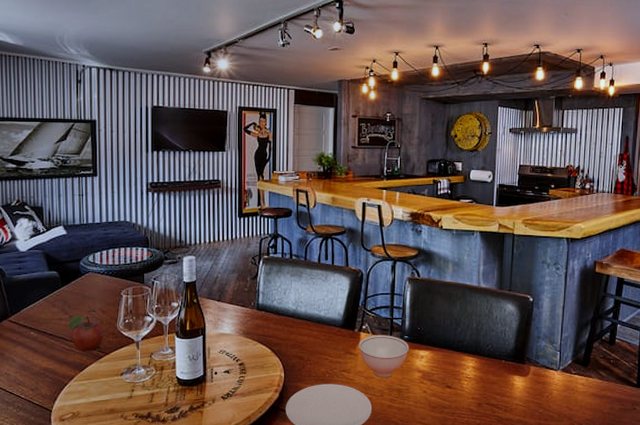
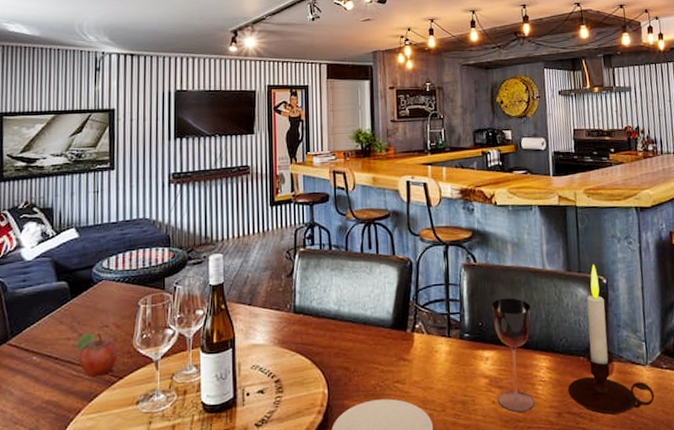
bowl: present [359,335,410,378] -> none [412,334,472,388]
wineglass: none [429,309,464,400] -> present [492,298,535,412]
candle: none [489,285,562,407] -> present [567,264,655,415]

